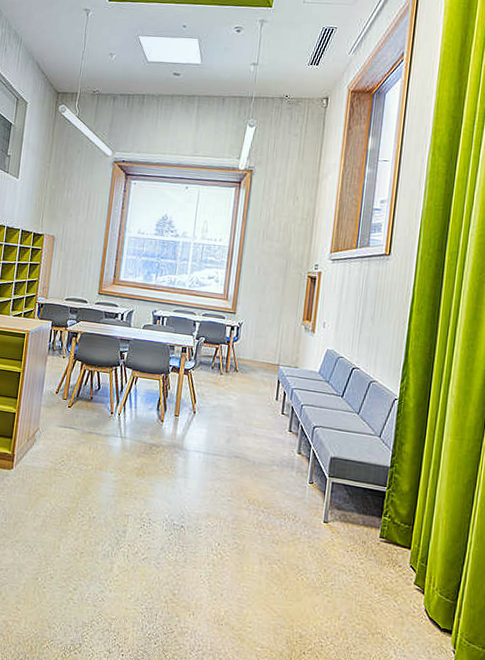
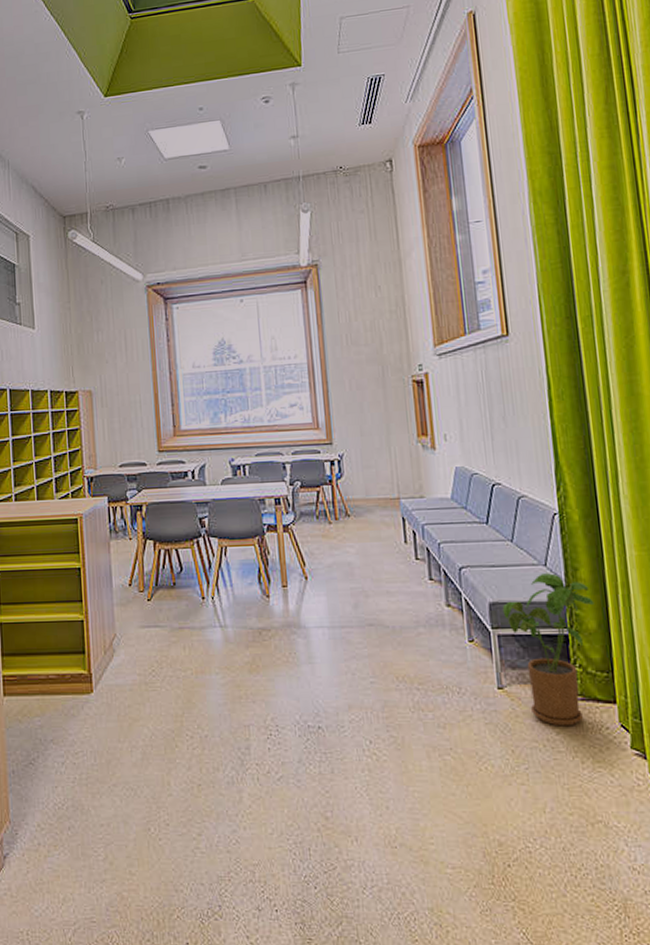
house plant: none [339,442,411,560] -> present [502,573,595,727]

